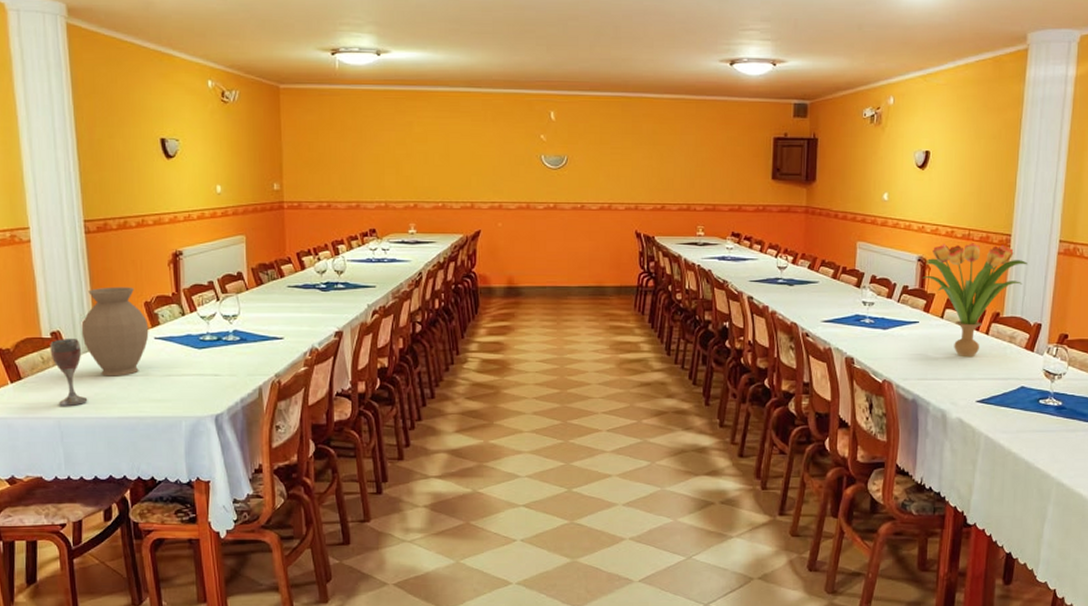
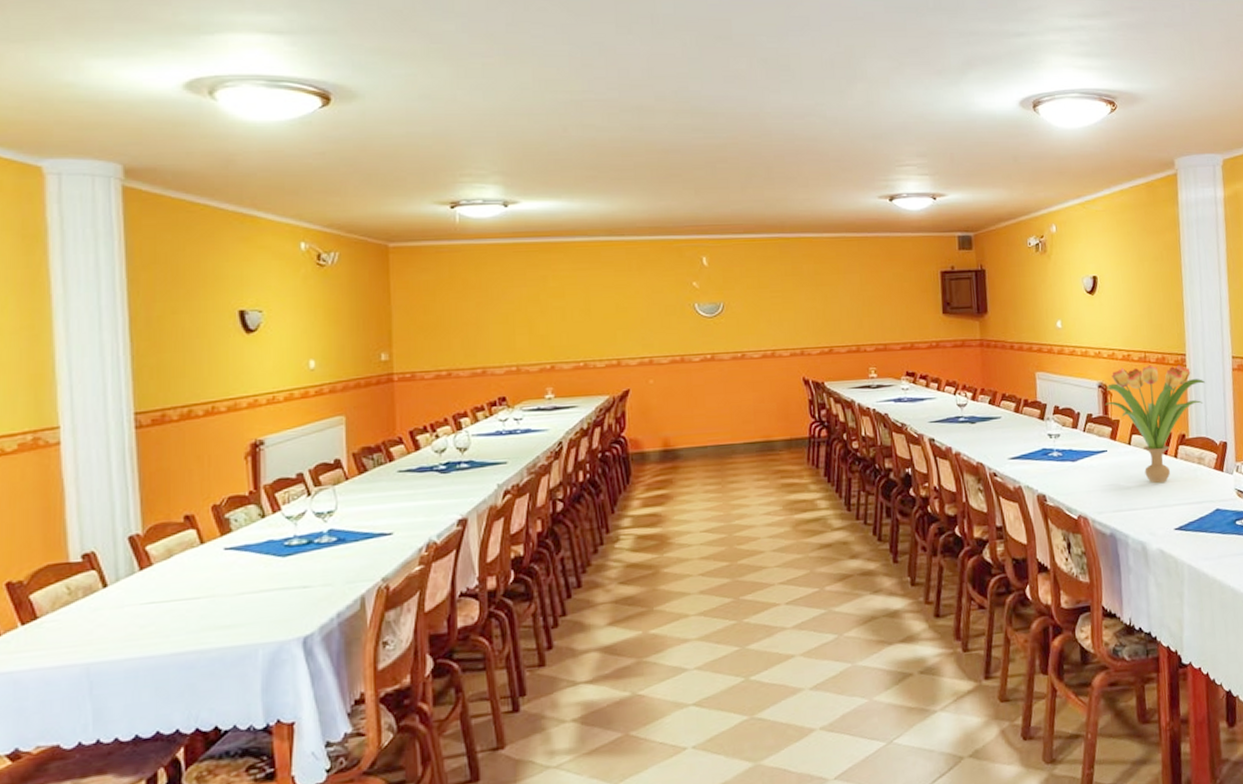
cup: present [50,338,88,406] -> none [80,558,130,648]
vase: present [81,287,149,376] -> none [125,488,217,604]

